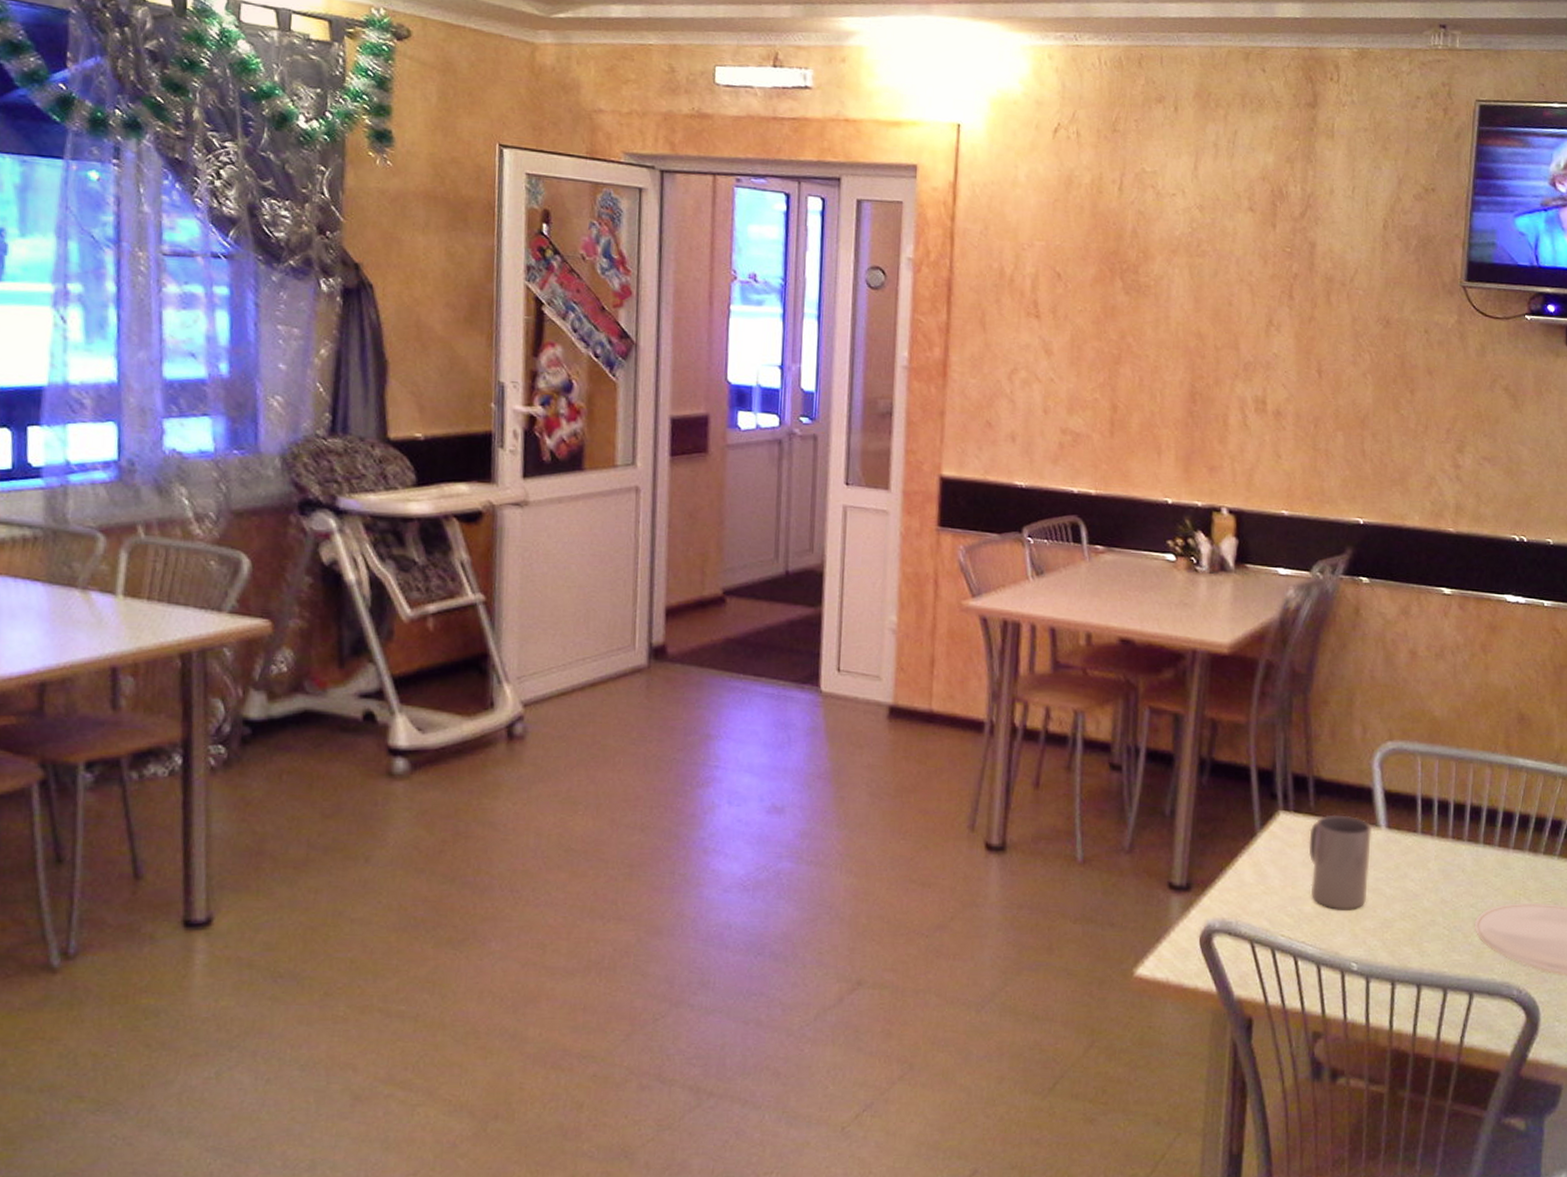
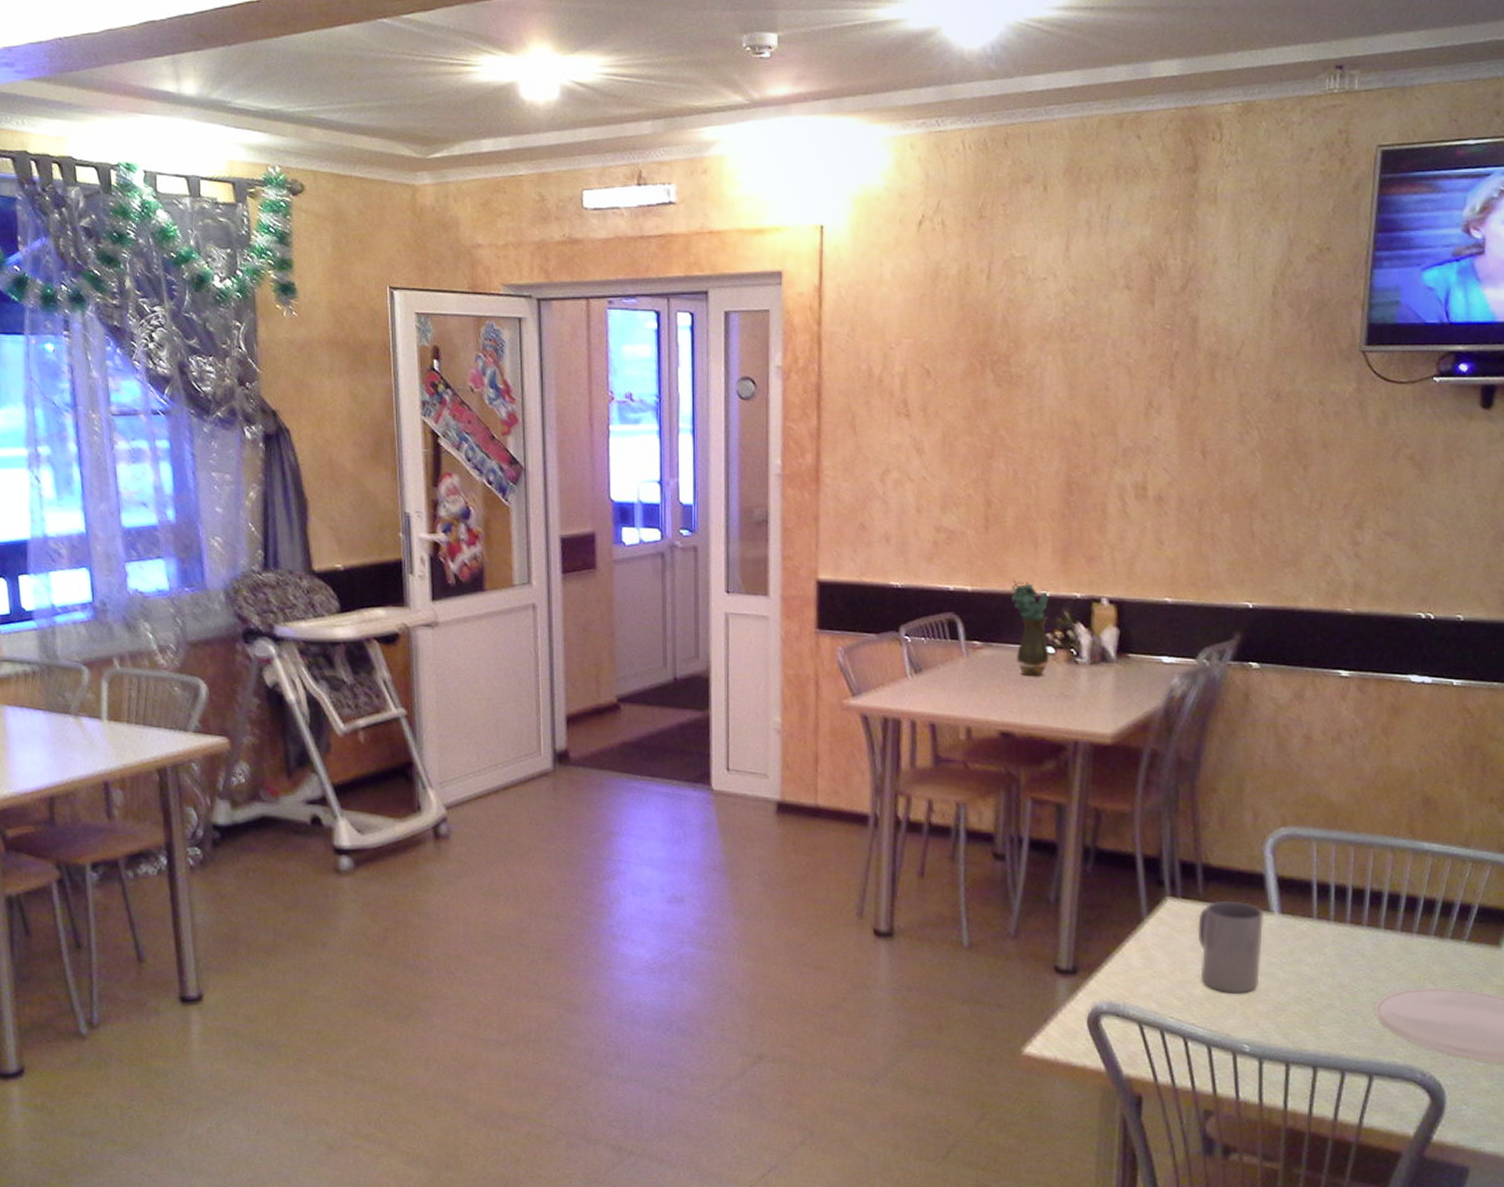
vase: none [1134,485,1171,584] -> present [1011,579,1049,677]

